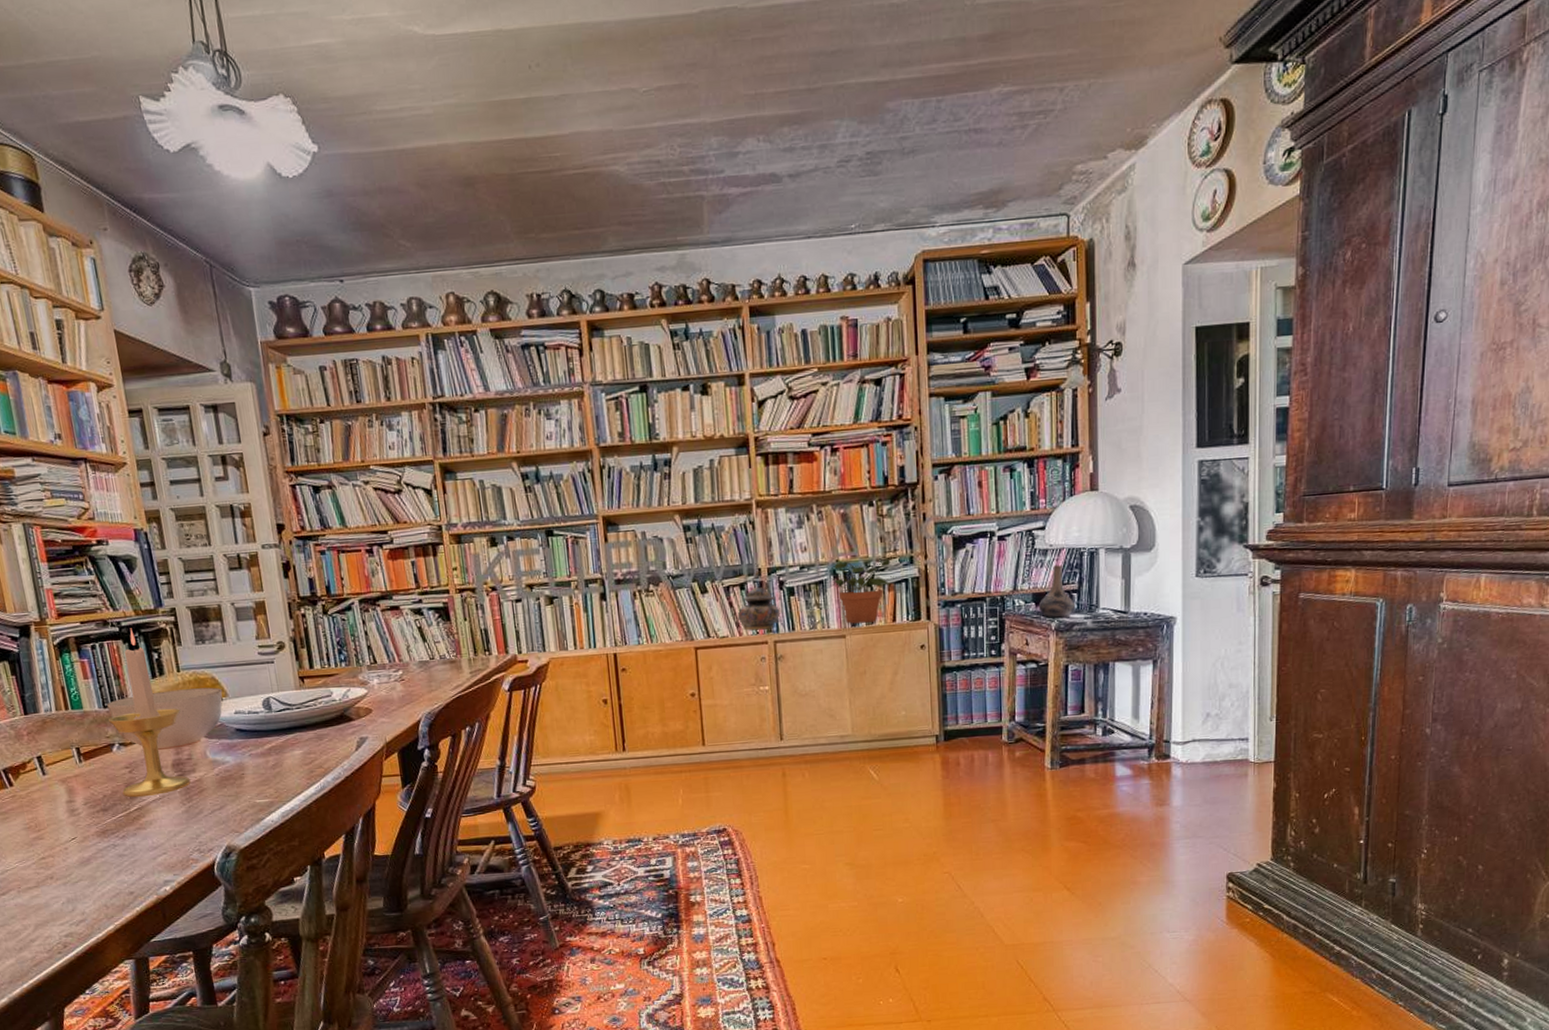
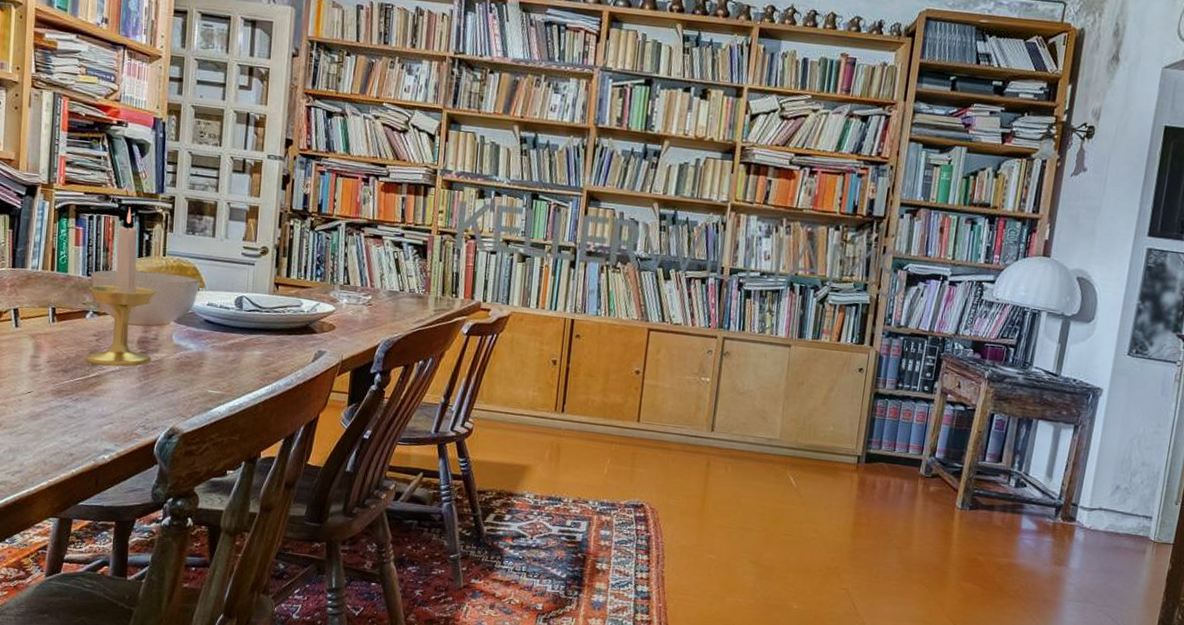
decorative jar: present [736,571,781,631] -> none [692,269,735,326]
potted plant: present [832,559,897,624] -> none [788,275,849,338]
decorative vase: present [1038,565,1076,618] -> none [975,318,1011,369]

